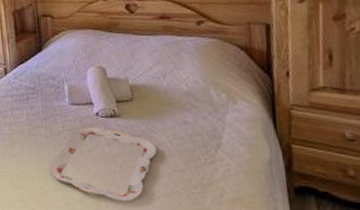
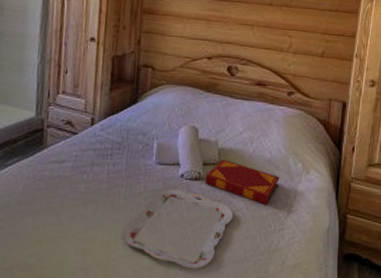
hardback book: none [121,96,203,138] -> present [205,160,280,205]

